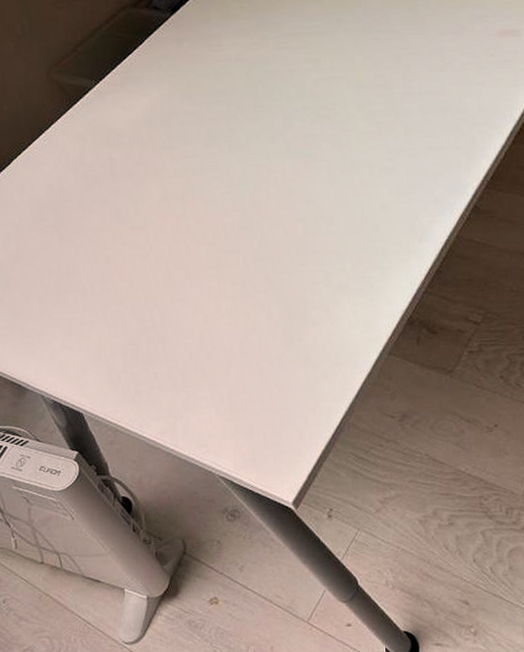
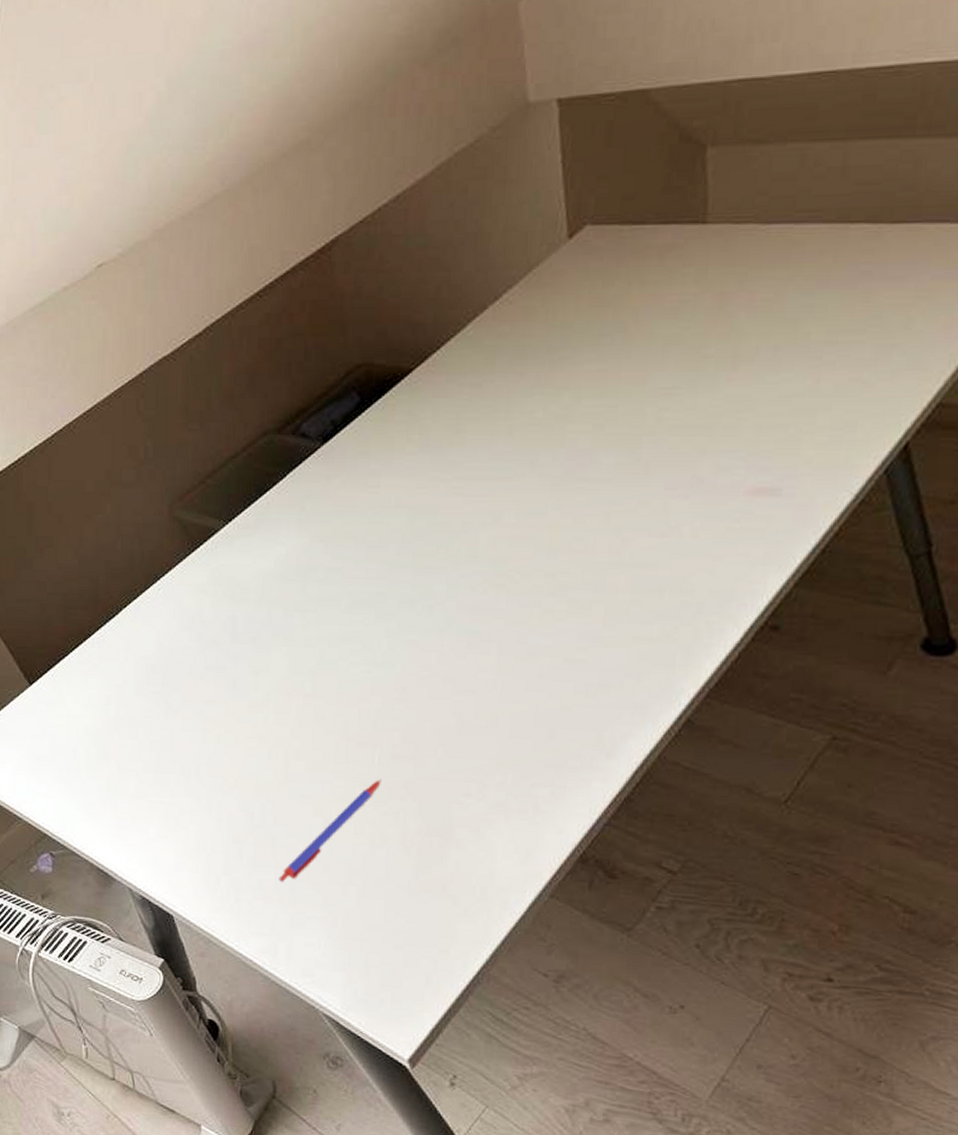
pen: none [170,278,247,373] -> present [278,779,381,883]

